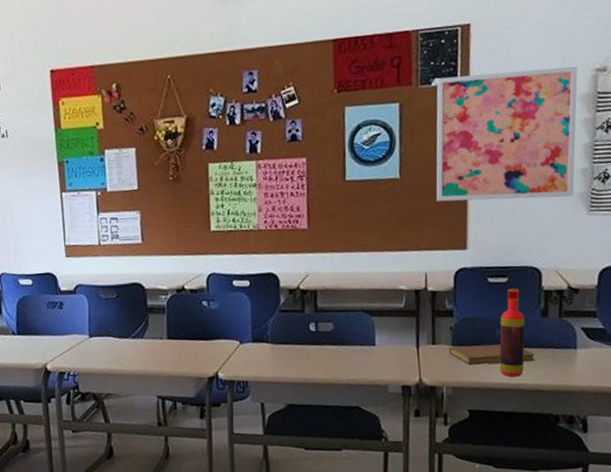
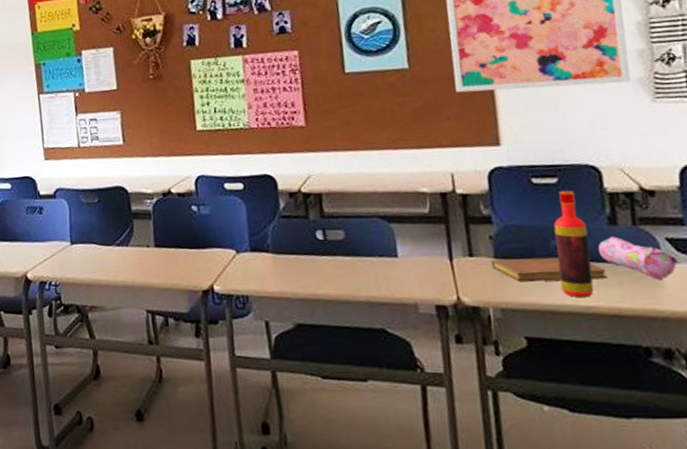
pencil case: none [531,326,588,361] -> present [598,236,679,279]

